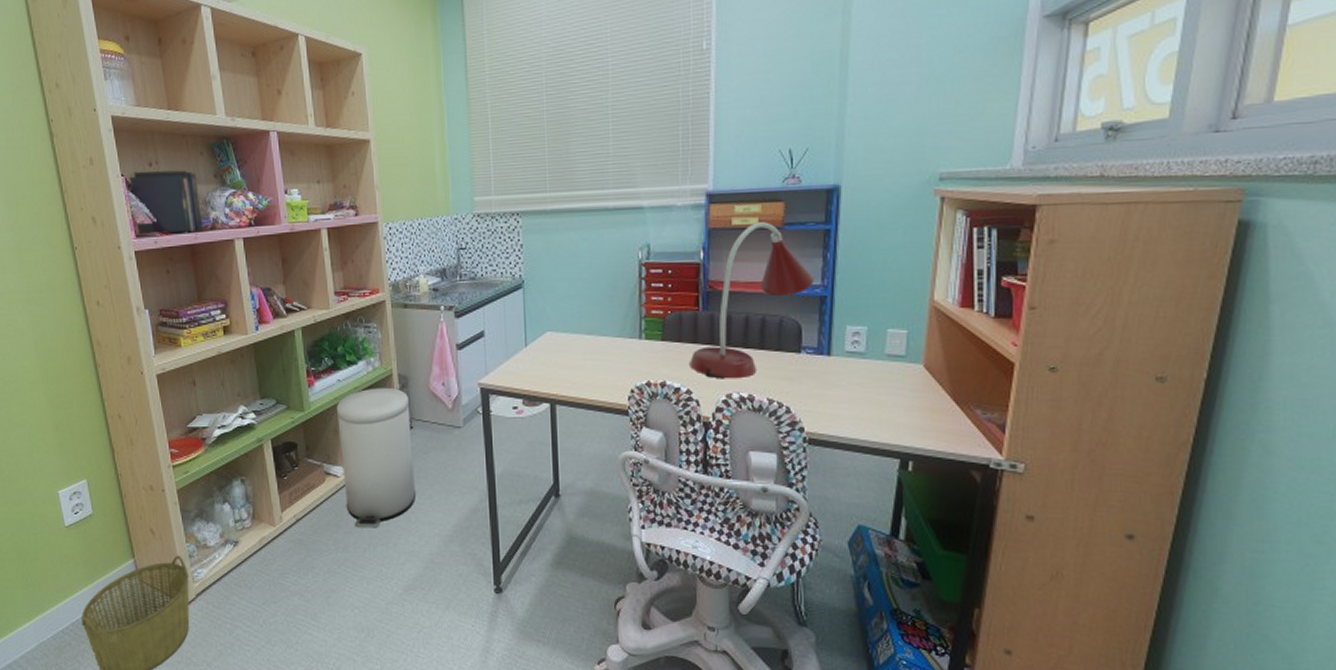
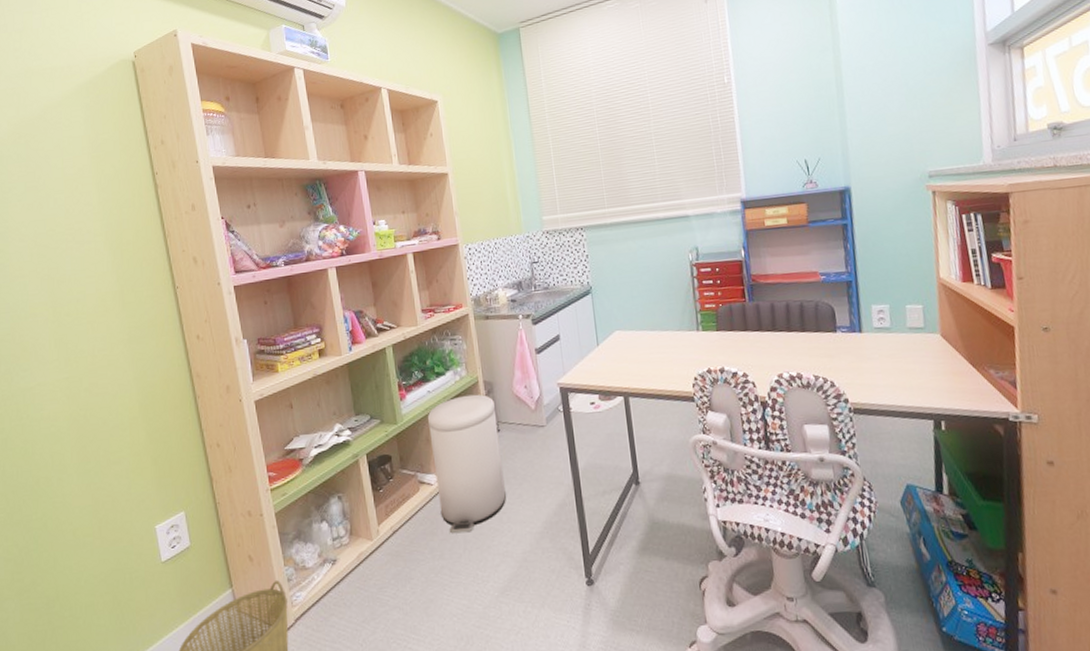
books: present [129,170,203,235] -> none [229,209,299,271]
desk lamp: present [689,222,815,379] -> none [742,221,840,362]

